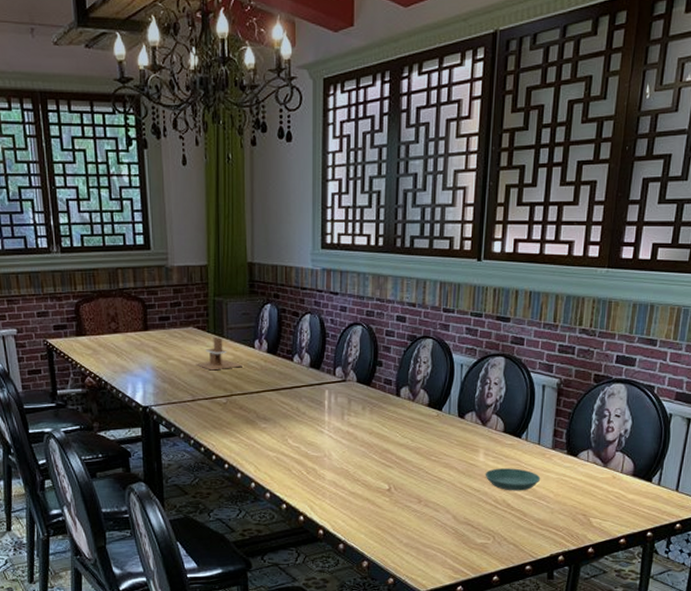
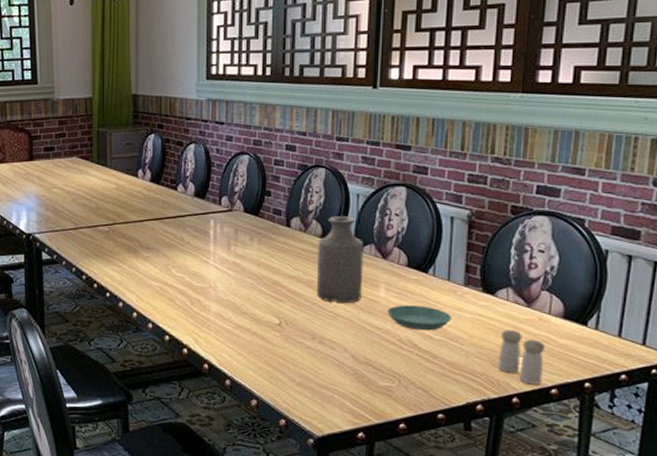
napkin holder: present [196,336,244,371] -> none [79,166,127,199]
bottle: none [422,385,466,467] -> present [316,216,364,303]
salt and pepper shaker: none [578,487,616,536] -> present [498,329,544,385]

